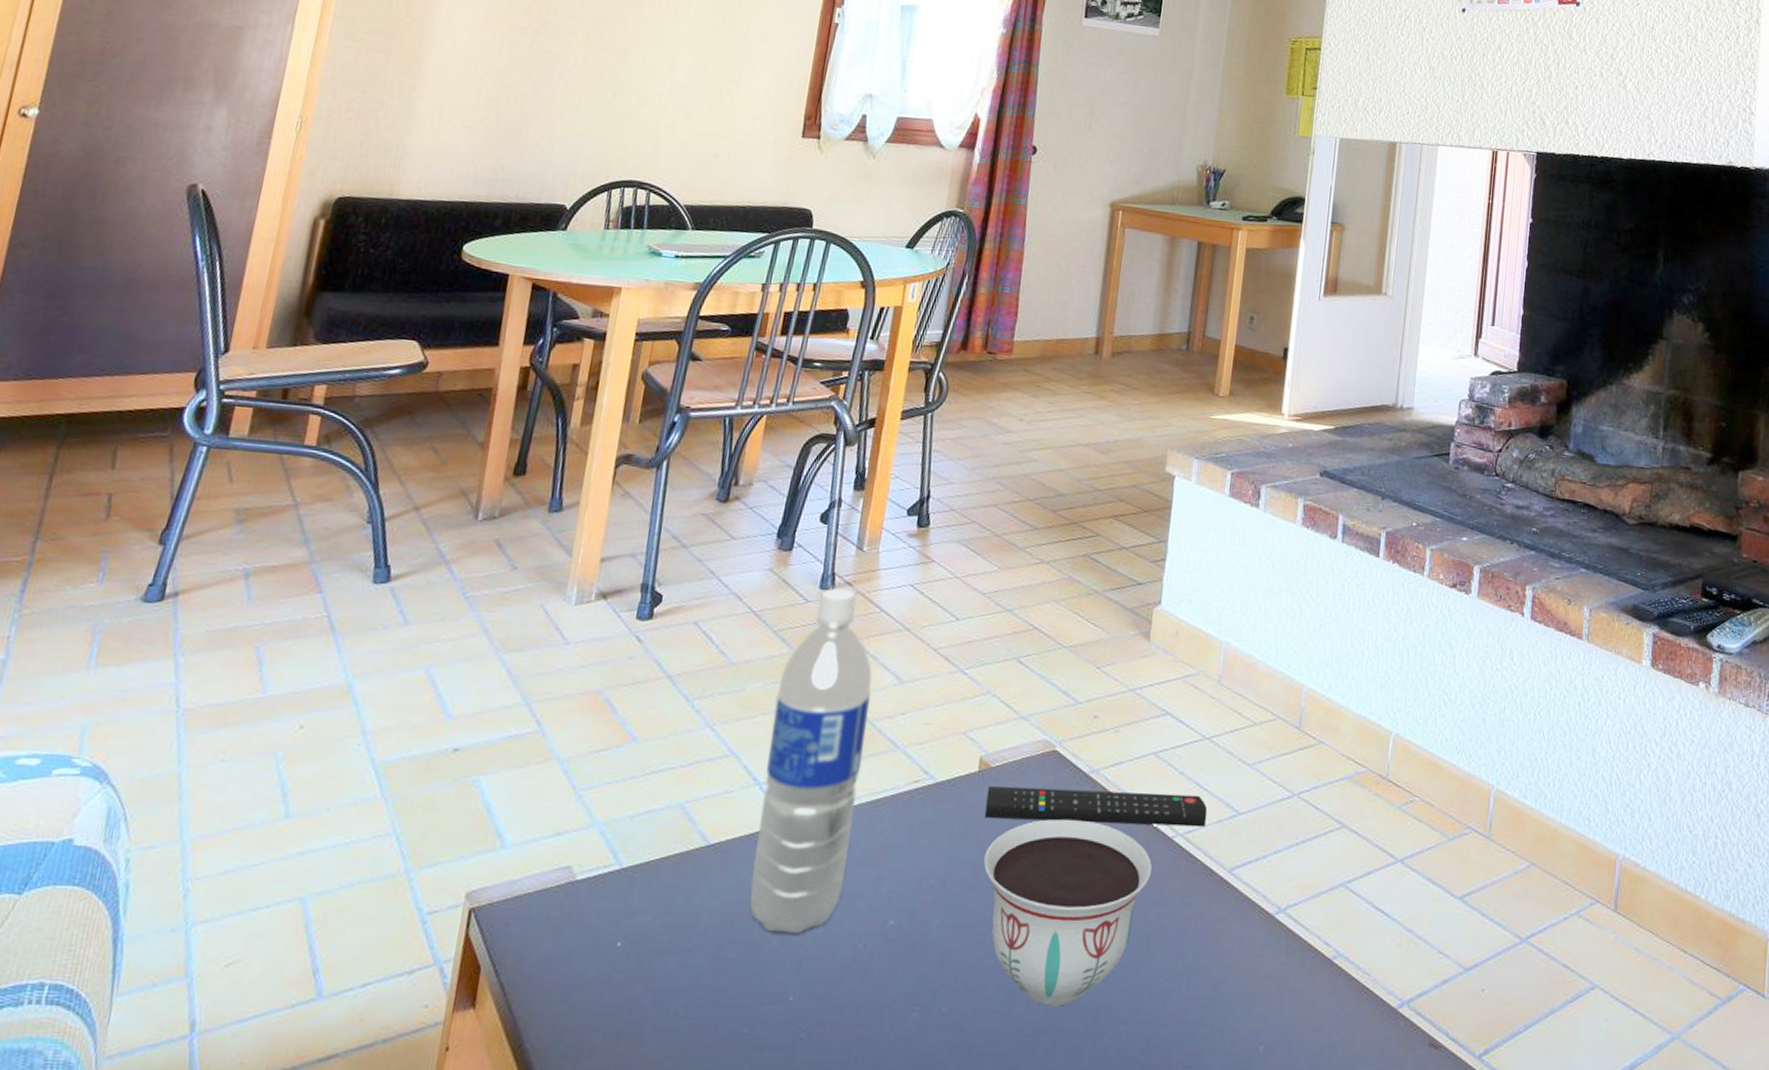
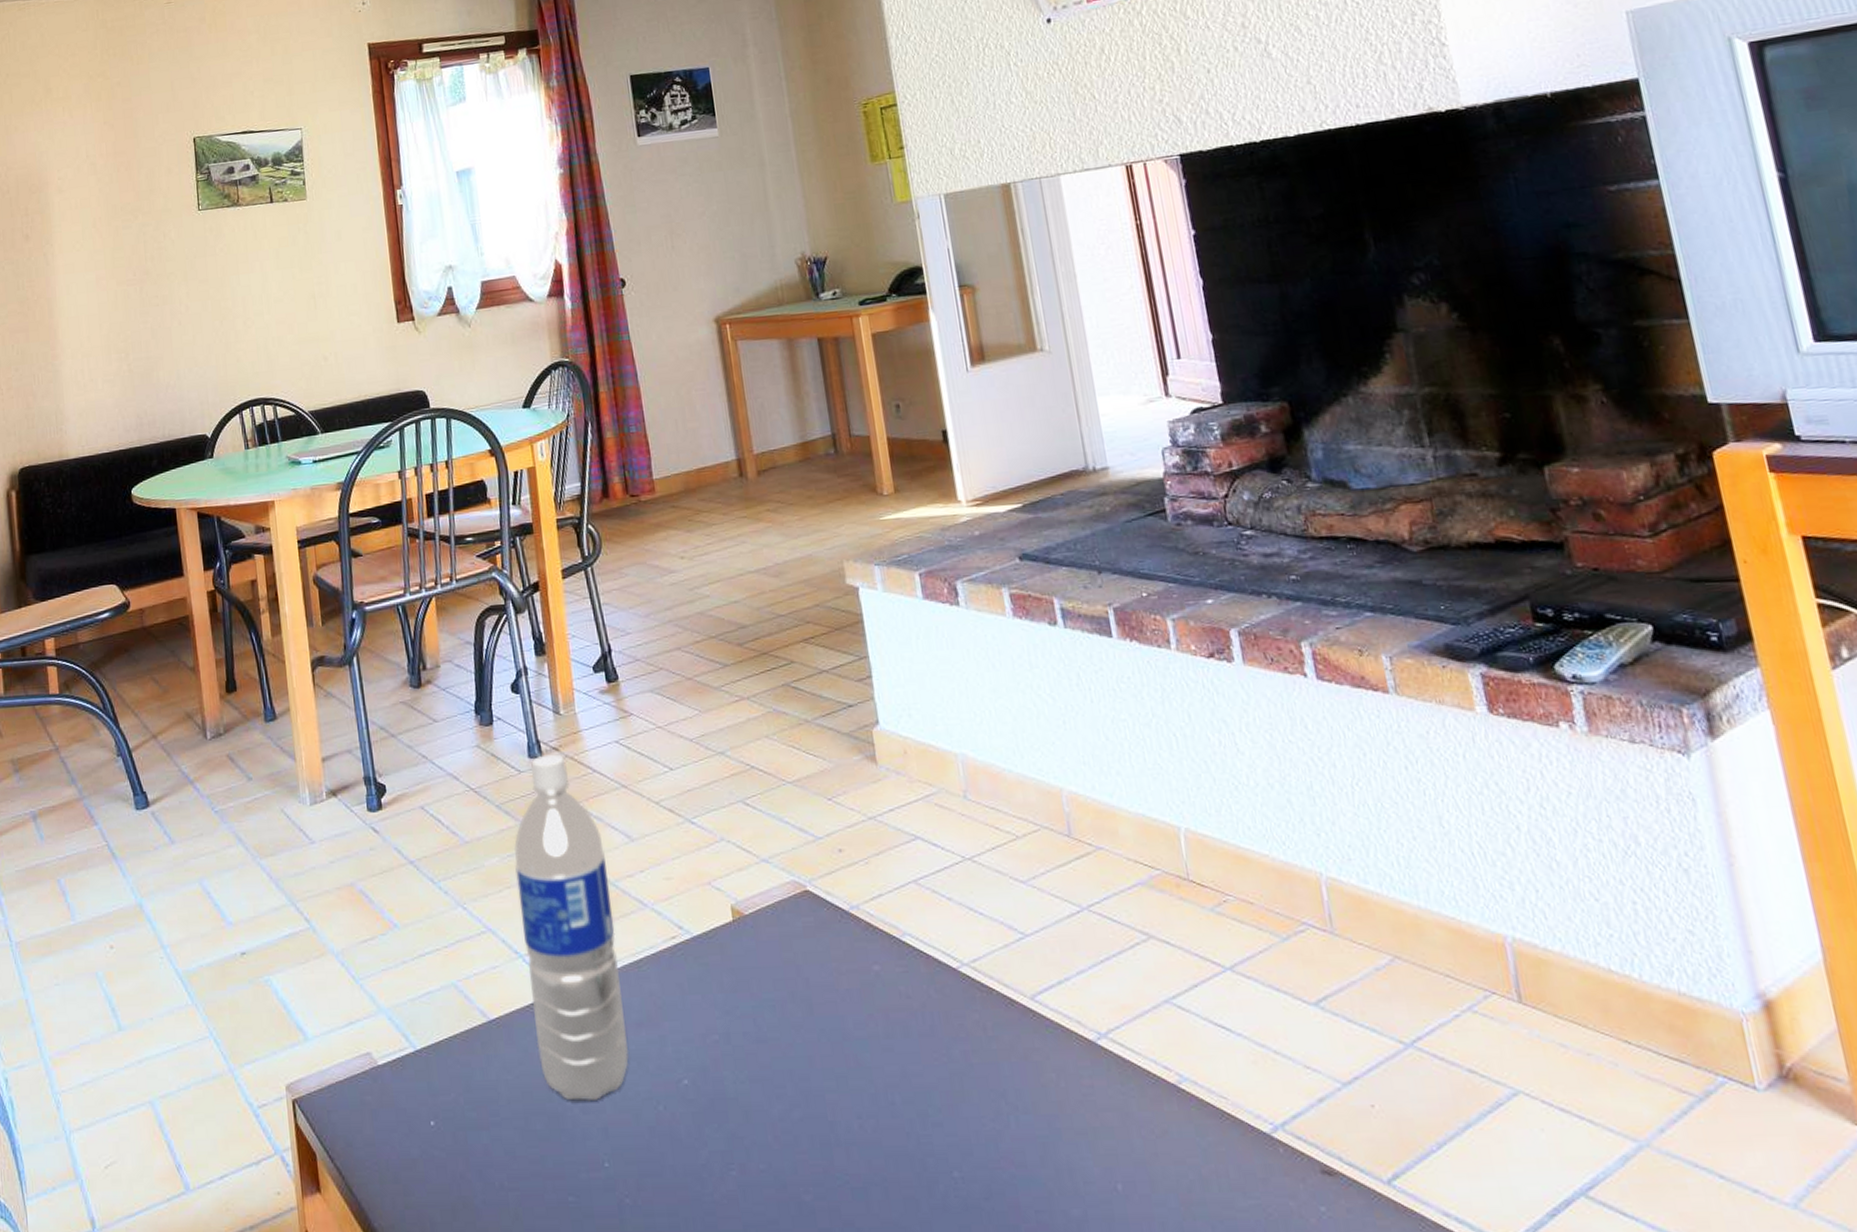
bowl: present [983,818,1152,1007] -> none [761,959,945,1156]
remote control: present [984,786,1208,828] -> none [747,921,992,968]

